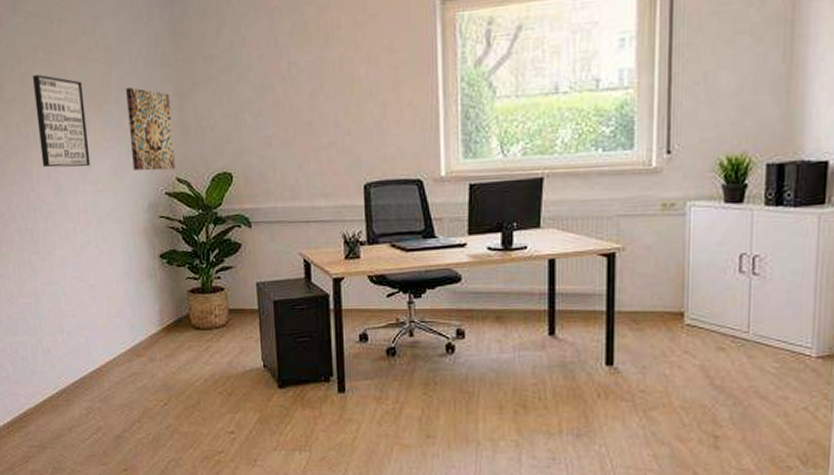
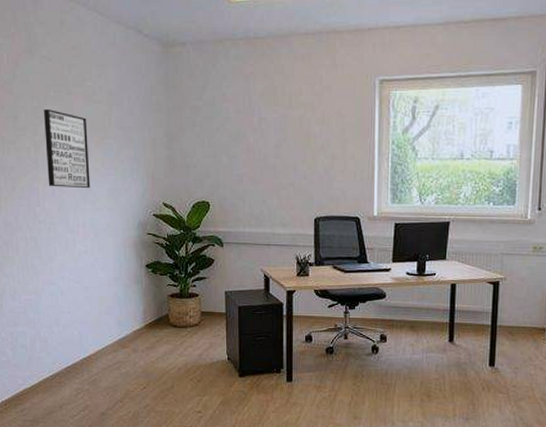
wall art: present [126,87,175,171] -> none [124,127,163,196]

